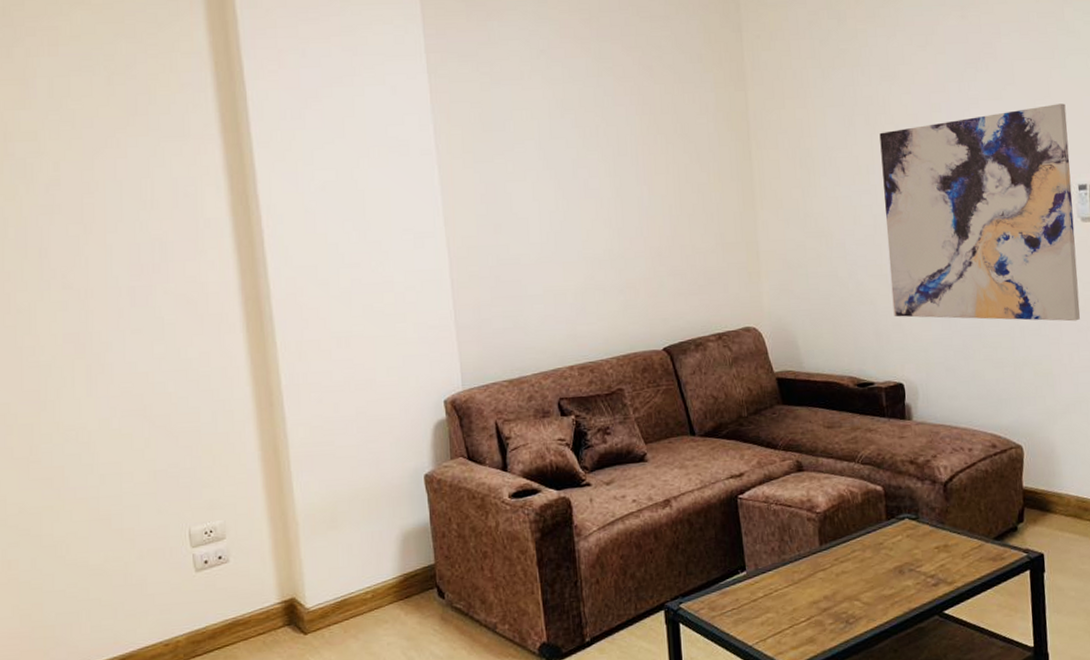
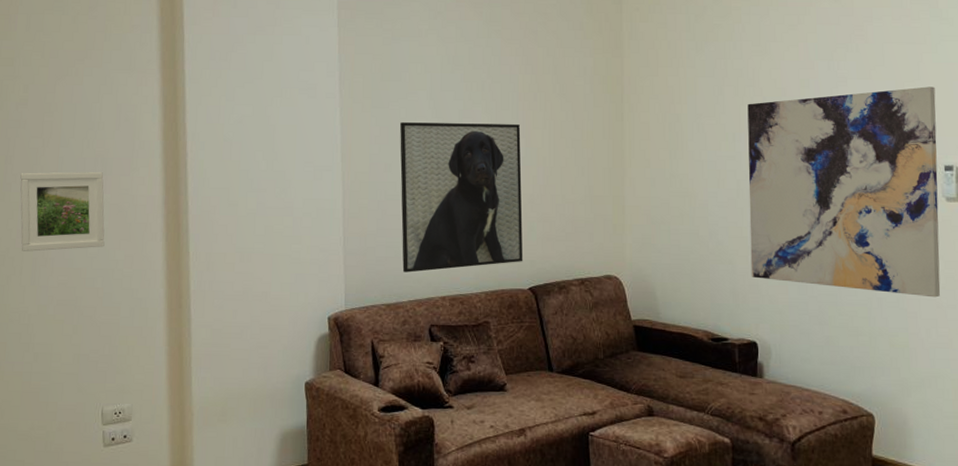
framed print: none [60,259,173,359] -> present [20,172,105,252]
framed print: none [508,171,655,344] -> present [400,122,523,273]

